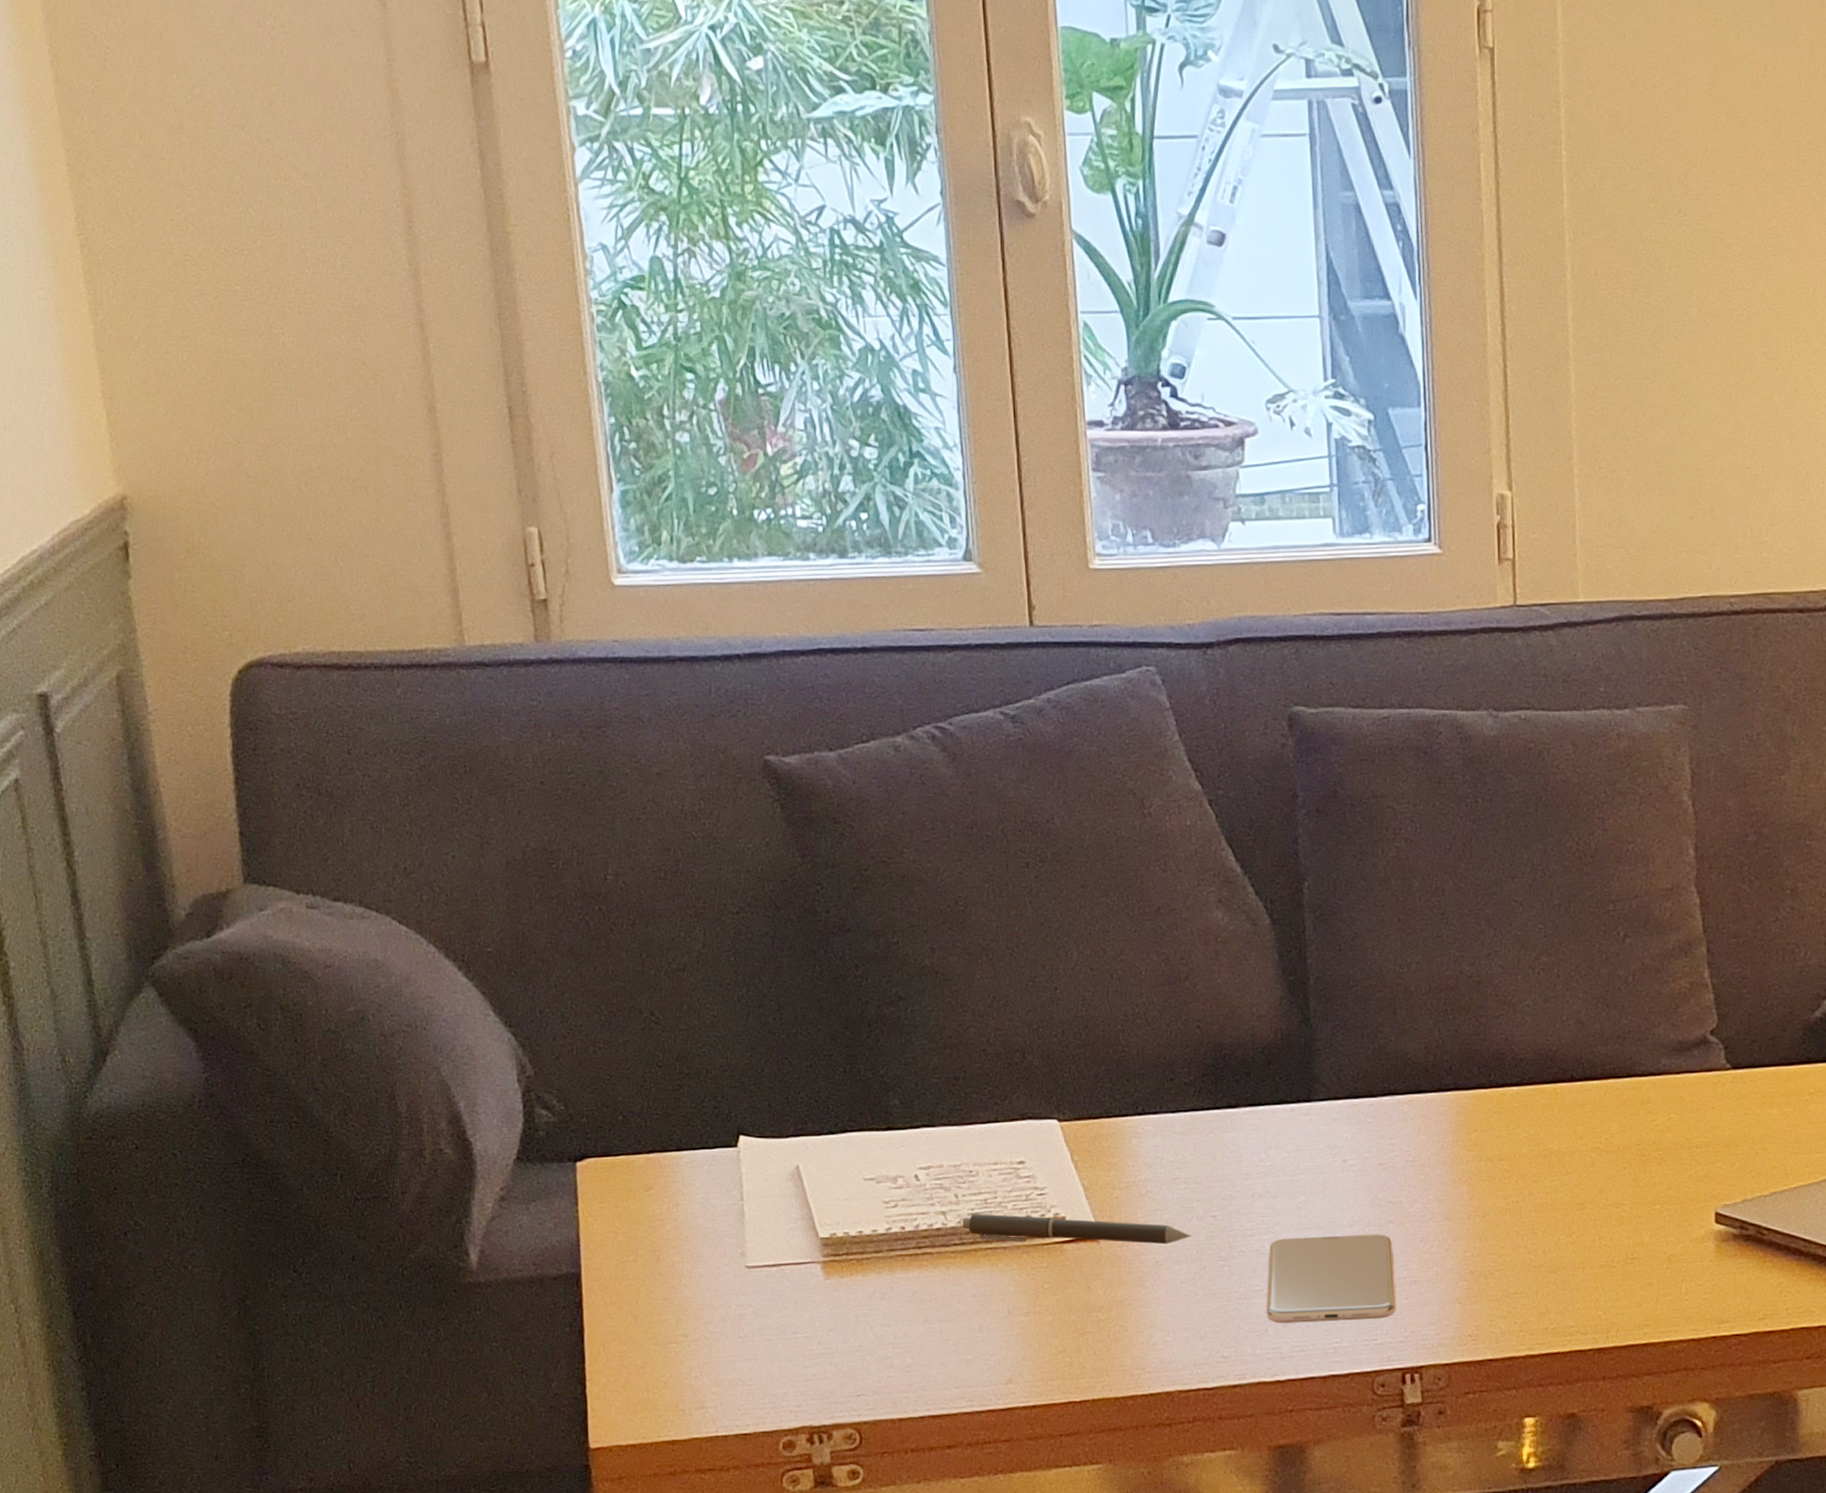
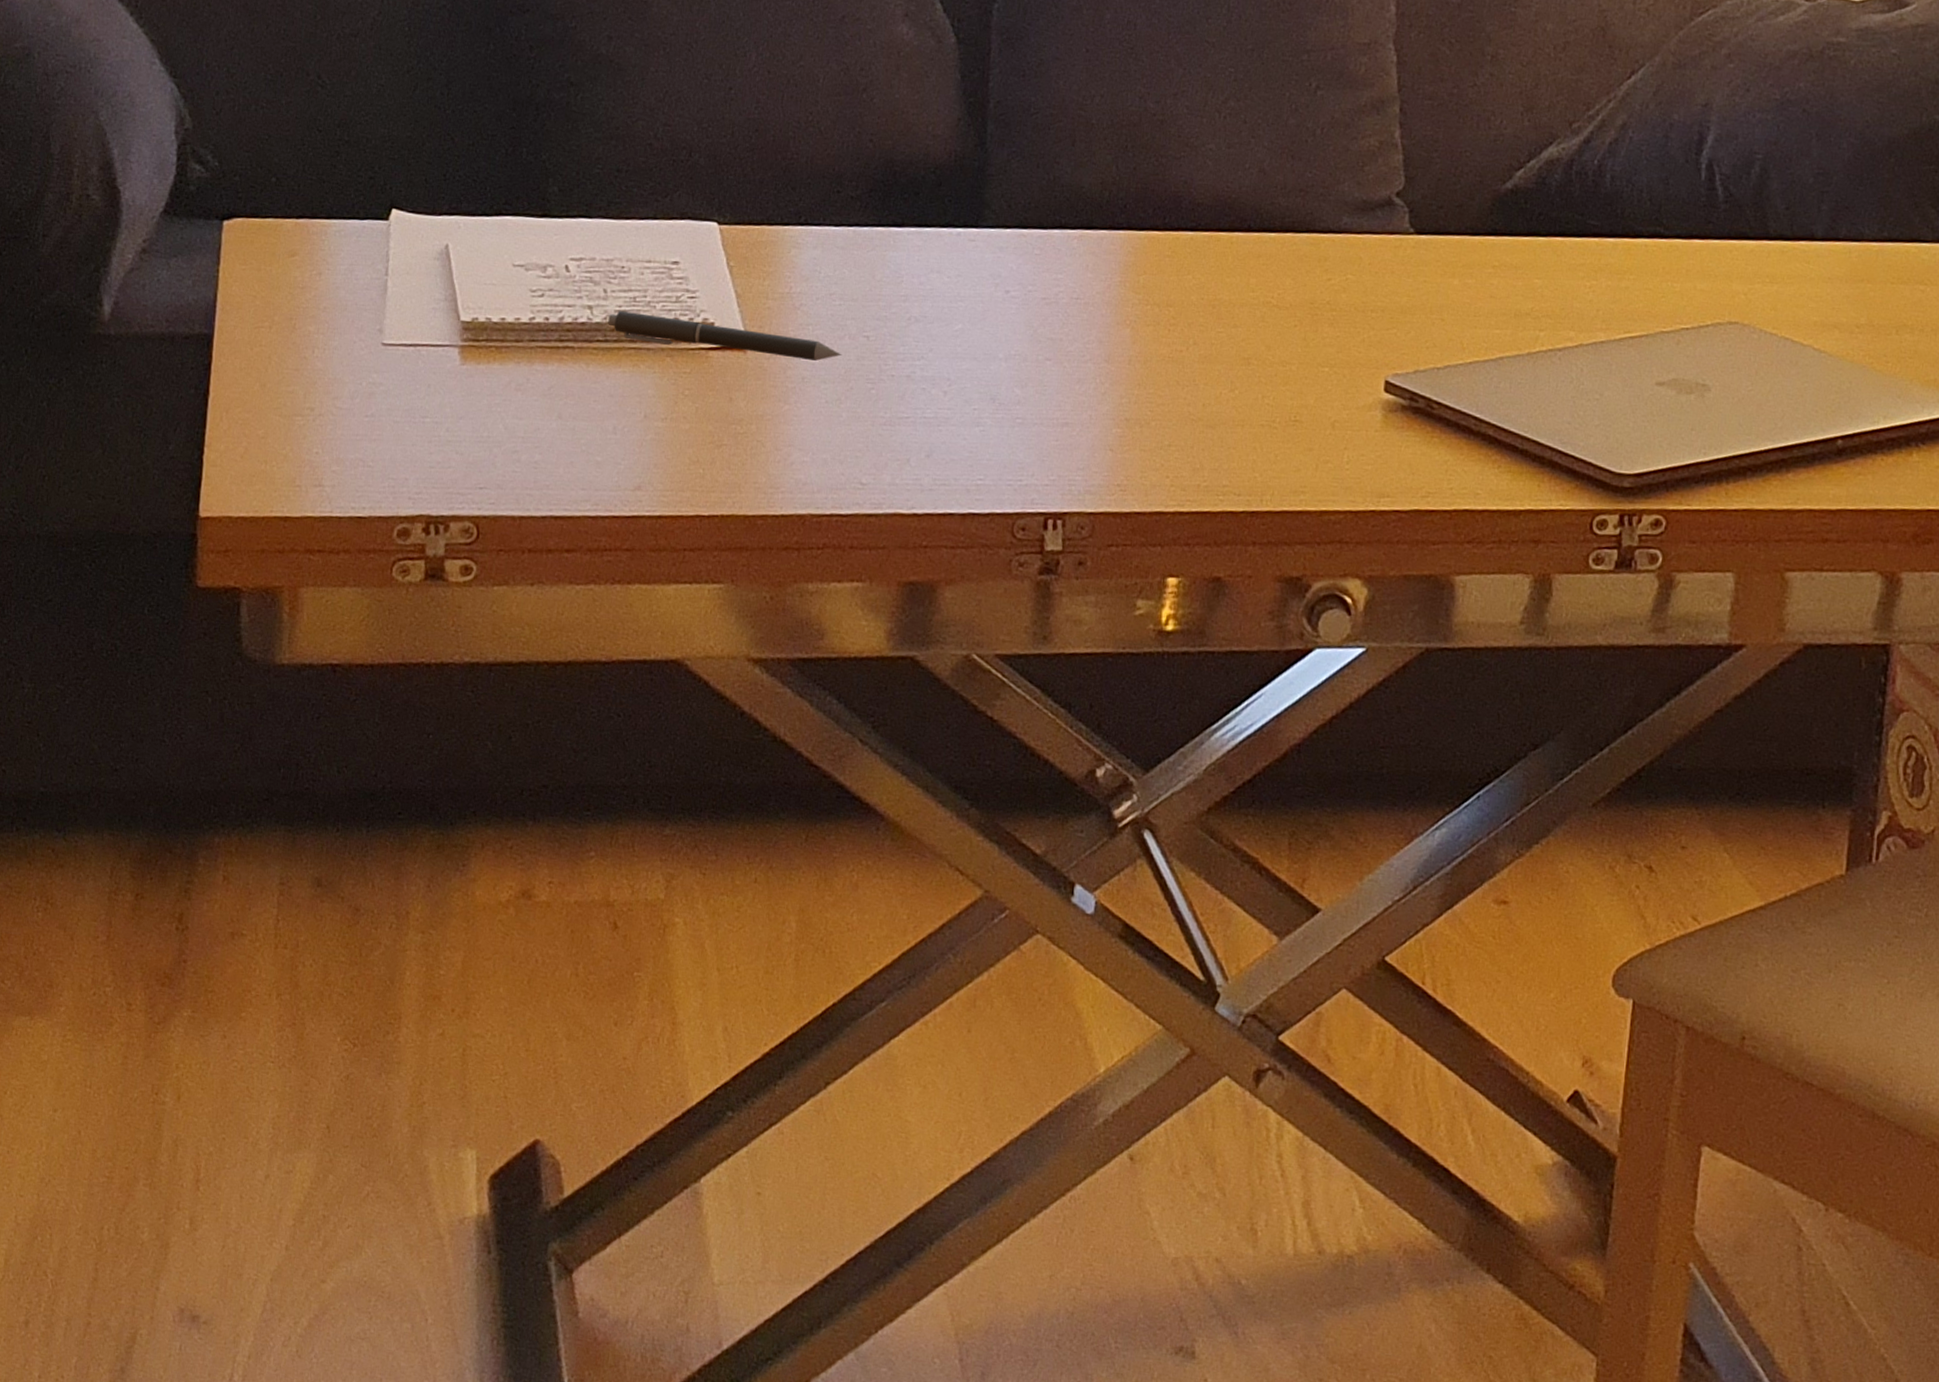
smartphone: present [1266,1234,1397,1323] -> none [910,366,1048,459]

